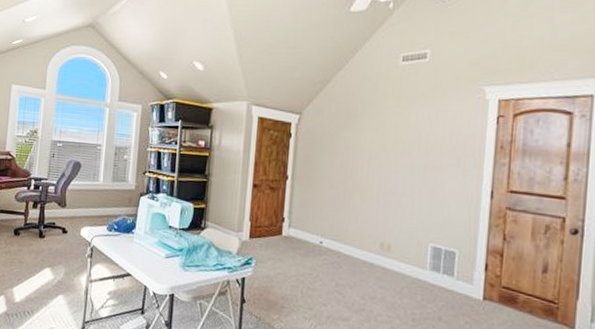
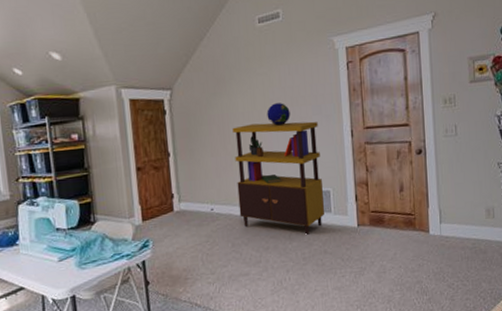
bookcase: none [349,162,453,294] -> present [232,121,324,235]
globe: none [396,146,423,171] -> present [267,103,290,126]

